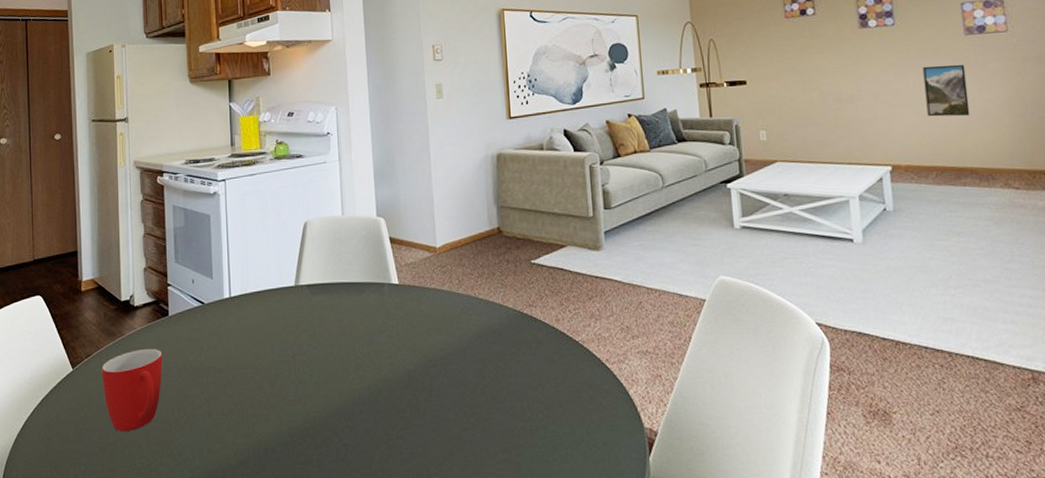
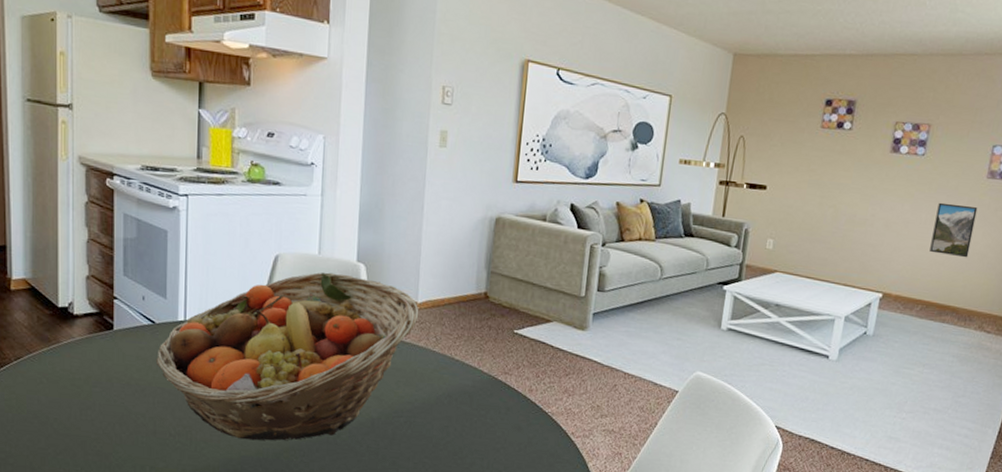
mug: present [101,349,163,432] -> none [33,359,104,439]
fruit basket: none [207,230,440,410] -> present [156,272,419,441]

